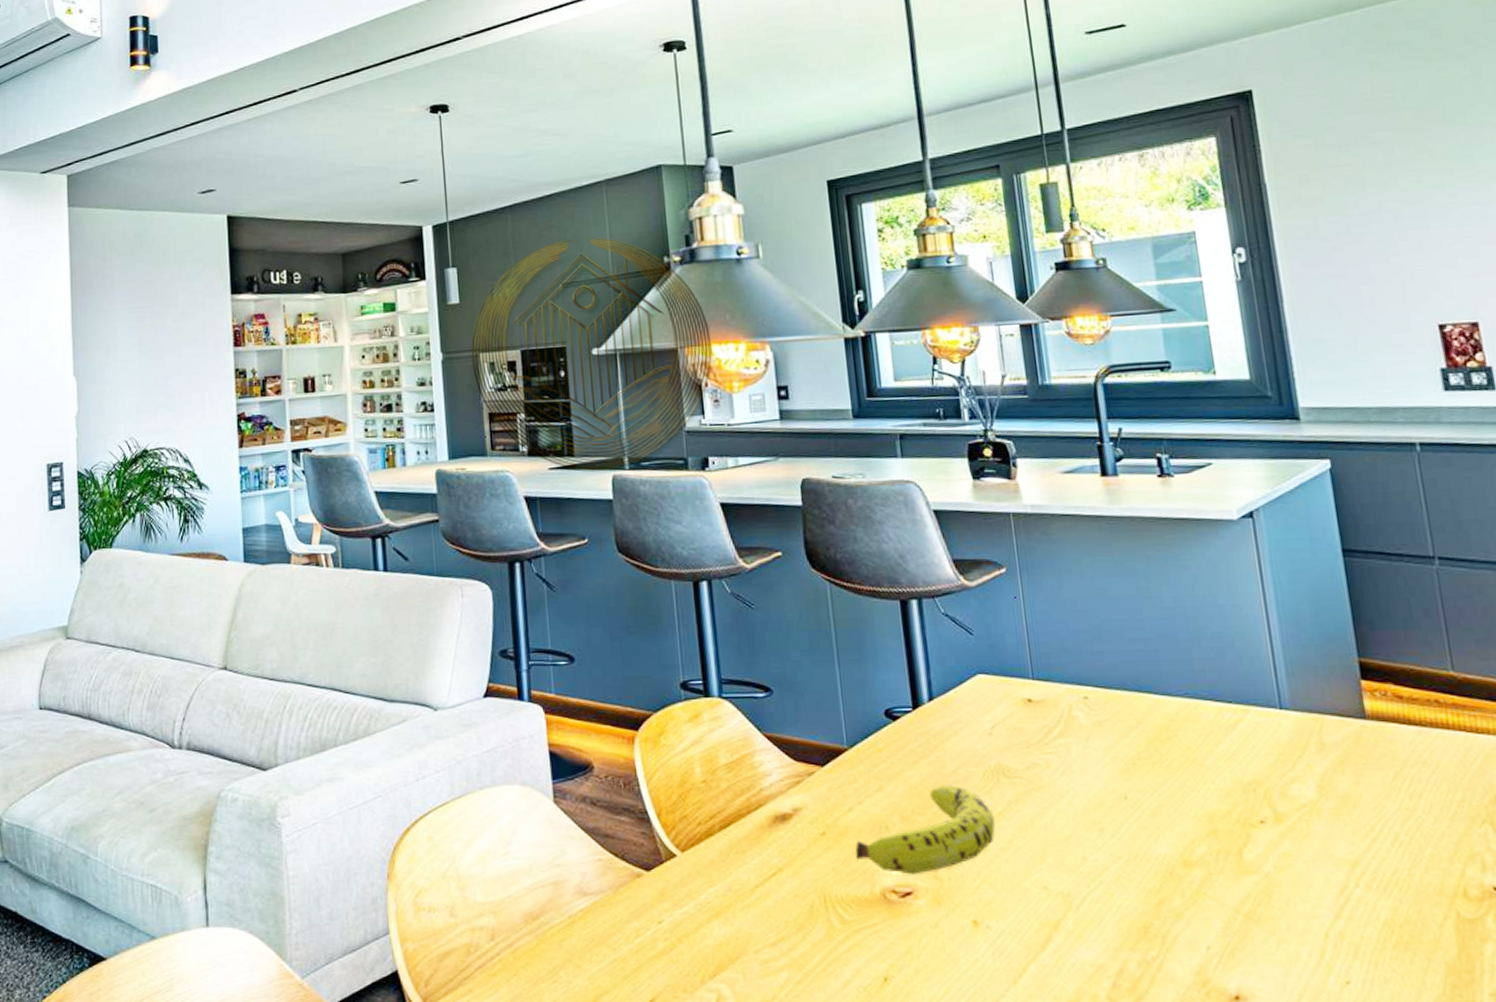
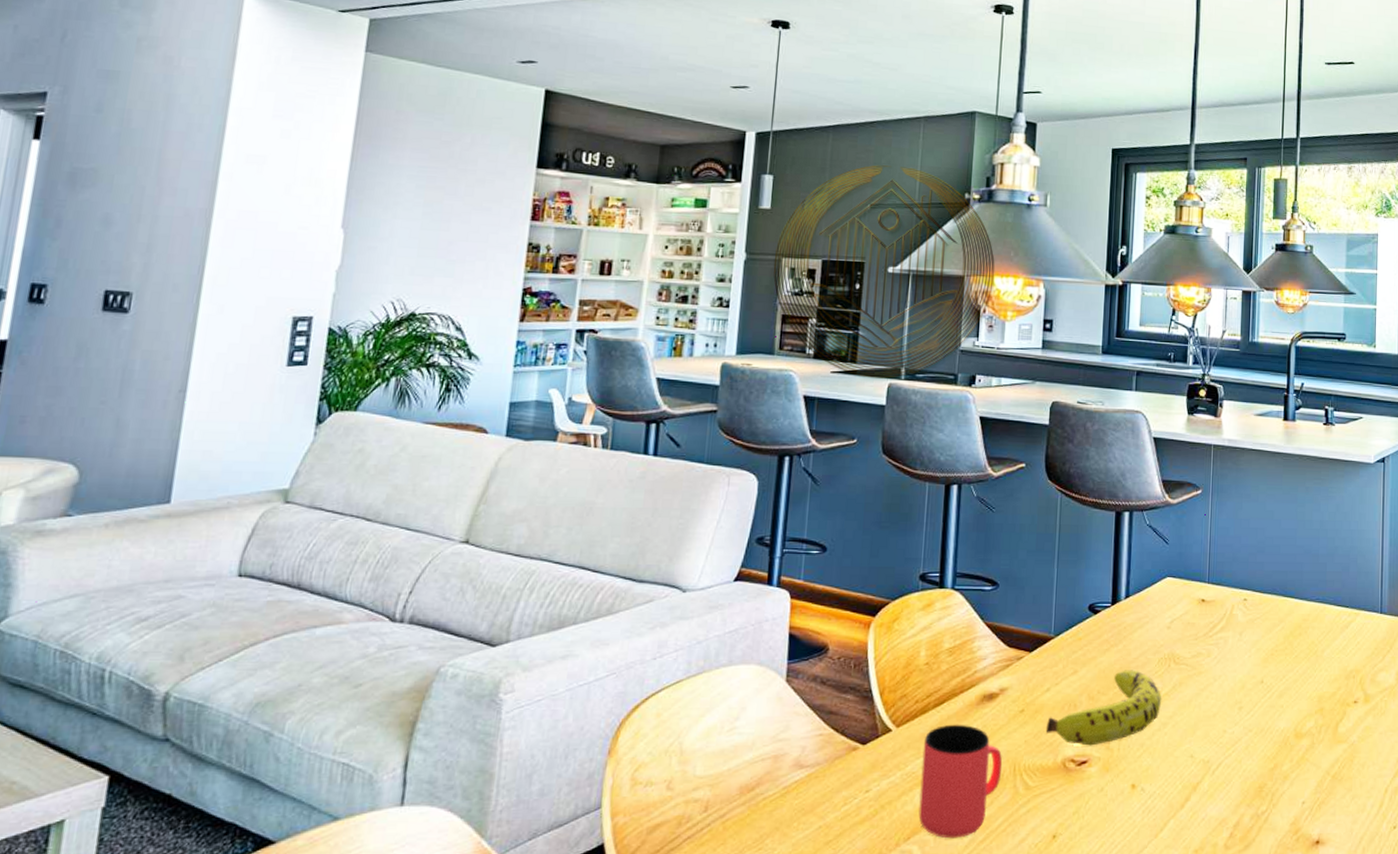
cup: none [714,848,811,978] -> present [918,724,1003,839]

